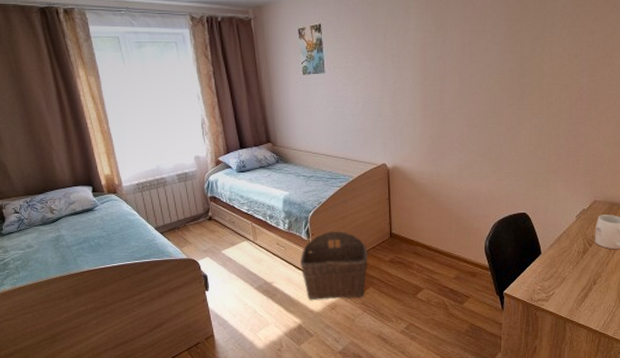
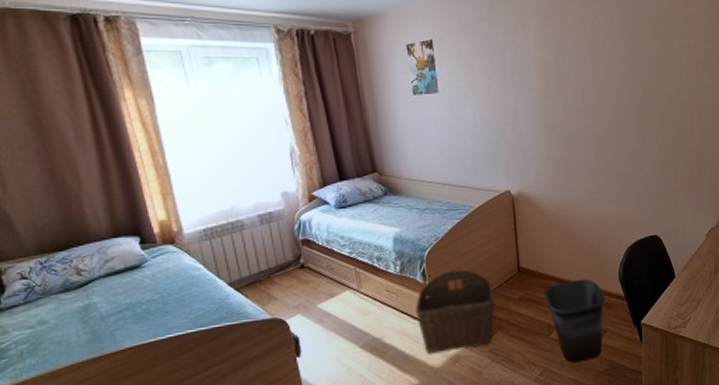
waste bin: none [412,248,471,321] -> present [543,279,606,363]

